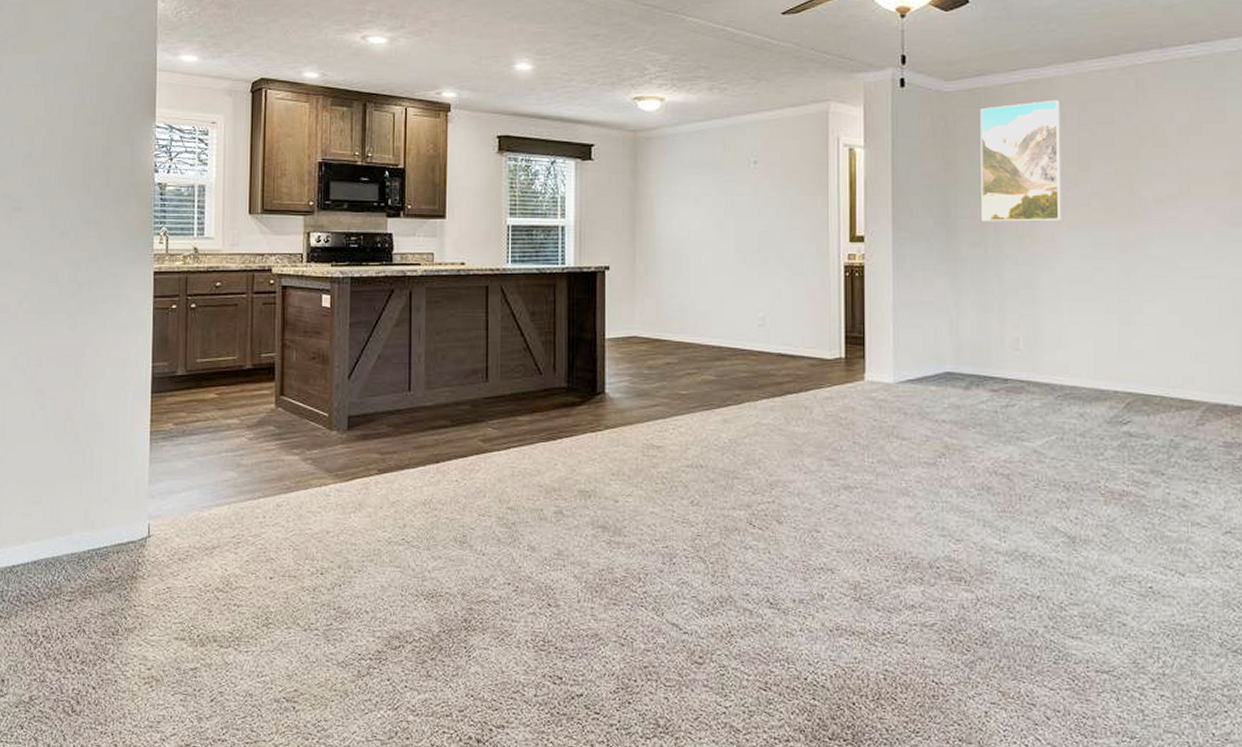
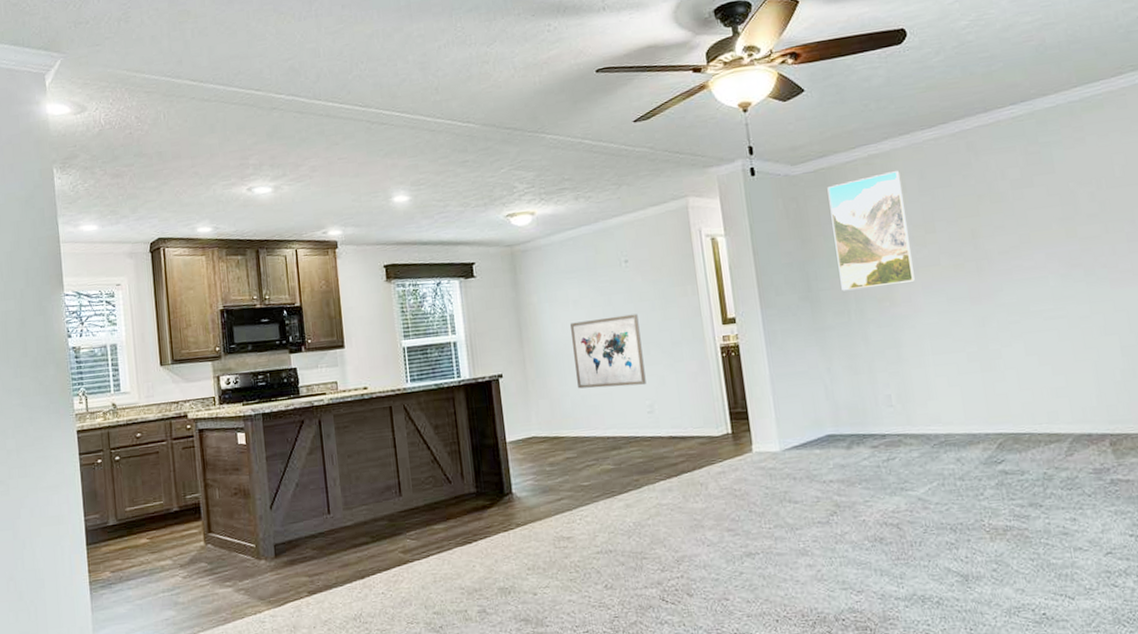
wall art: none [688,219,761,296] -> present [570,313,646,389]

